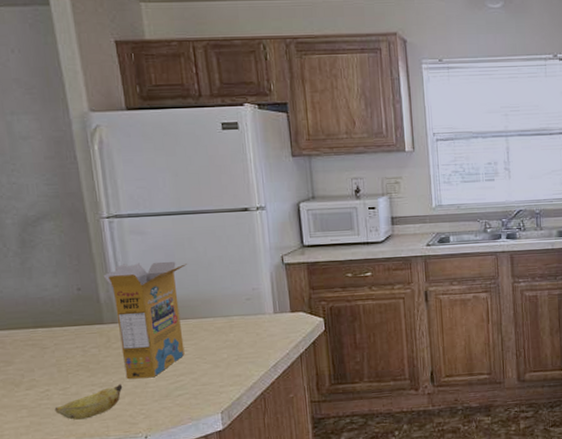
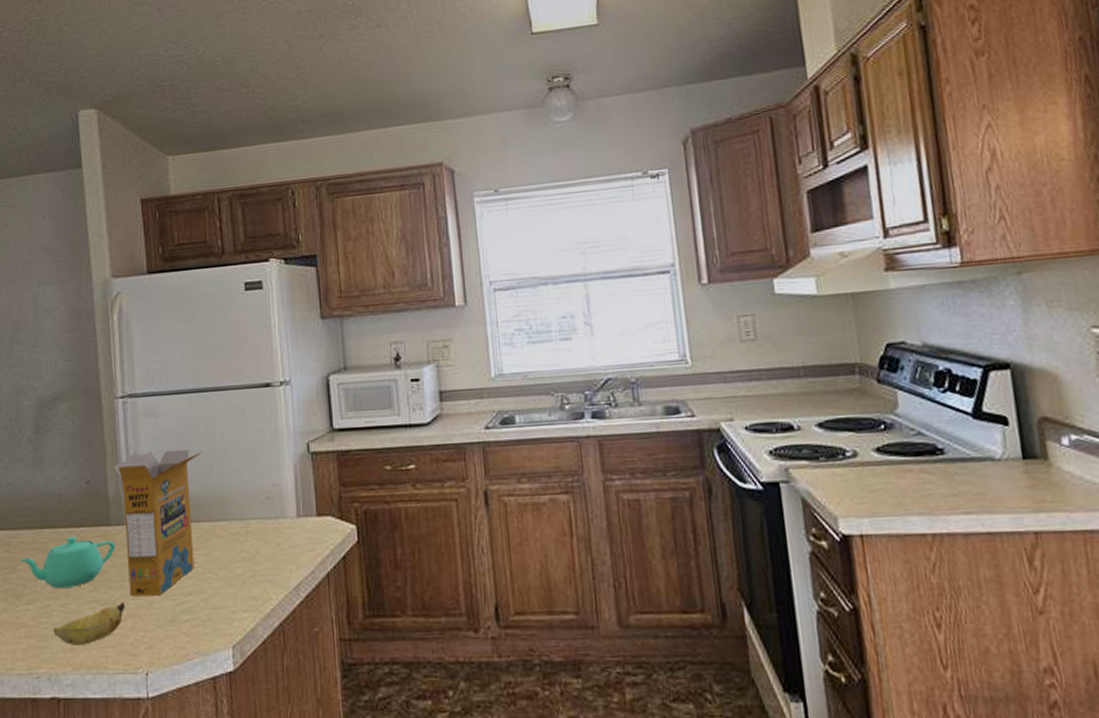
teapot: none [16,333,110,377] -> present [20,535,115,589]

